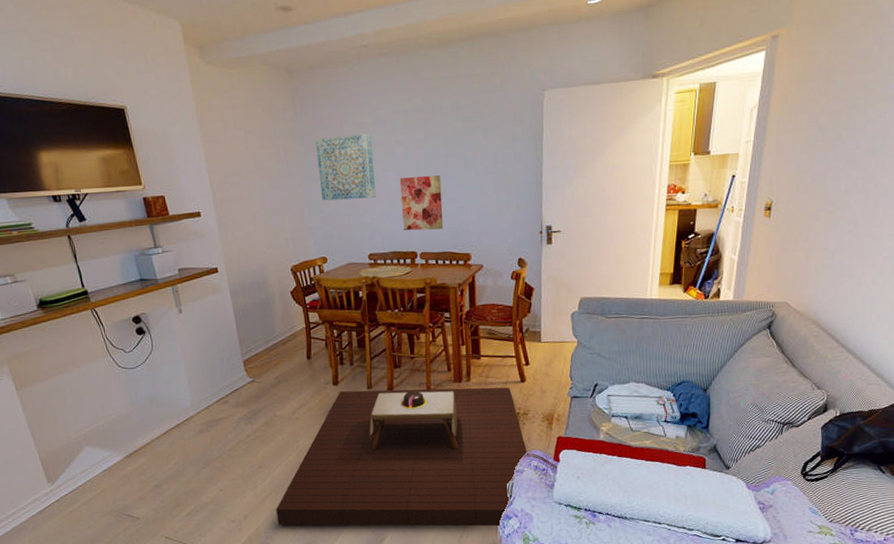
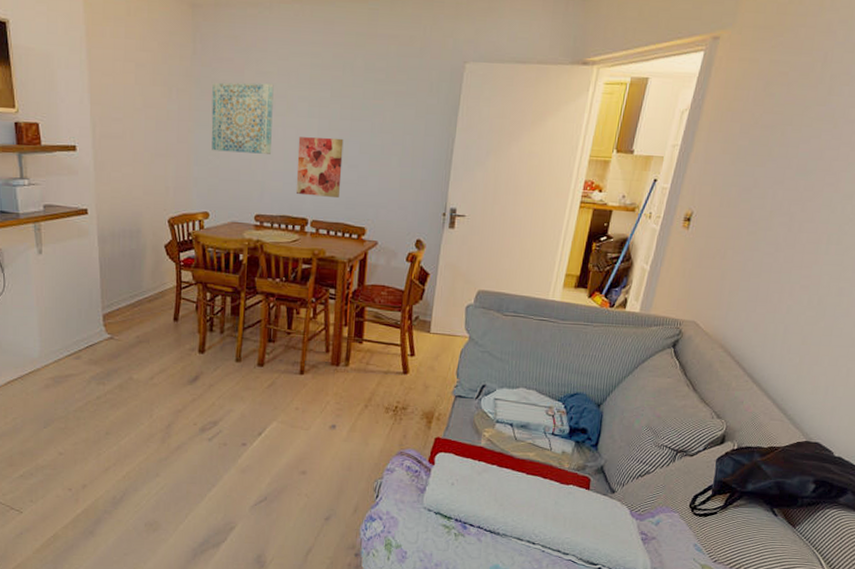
coffee table: present [276,387,528,527] -> none [119,360,402,528]

